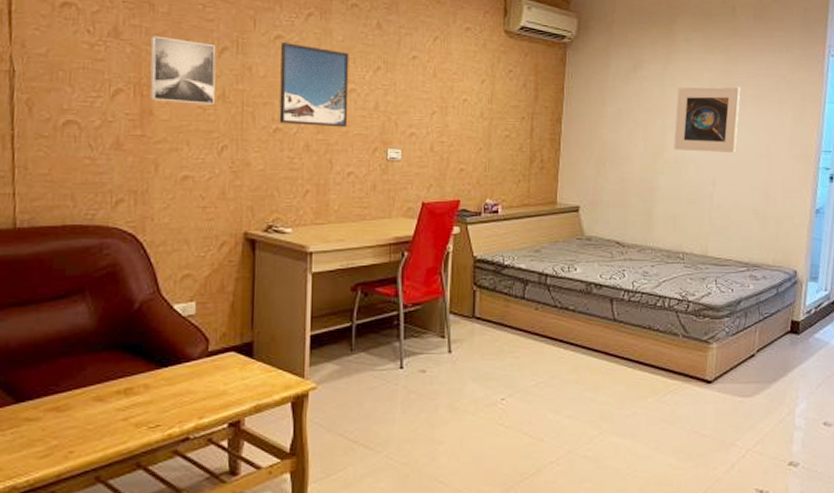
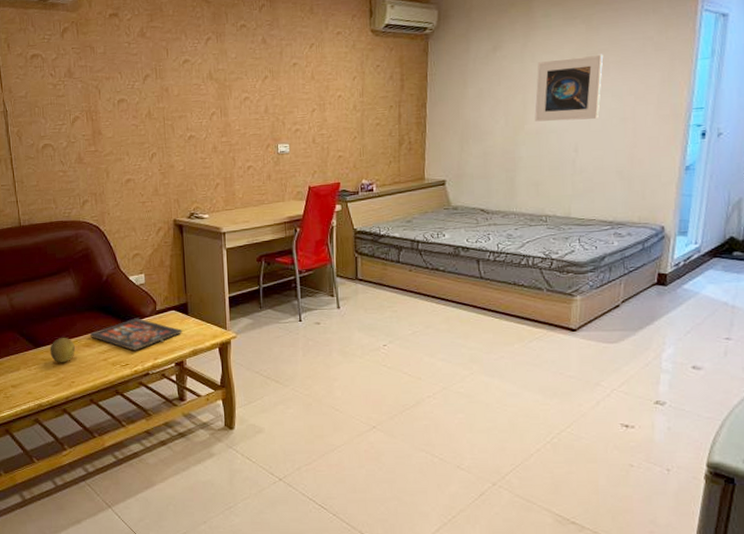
fruit: none [39,387,82,423] -> present [50,337,76,362]
board game: none [105,361,243,407] -> present [89,318,183,351]
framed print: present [150,35,216,105] -> none [94,72,143,123]
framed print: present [279,43,349,128] -> none [189,64,245,132]

